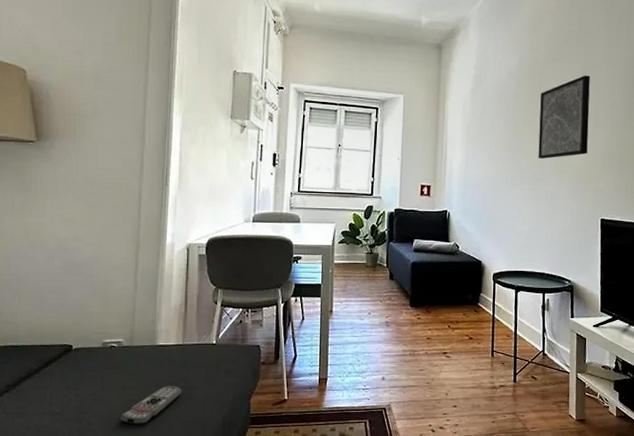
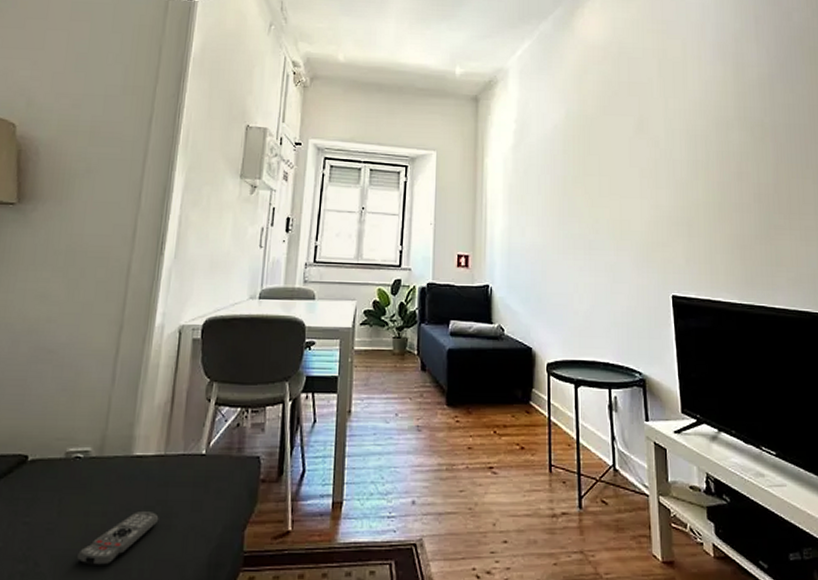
wall art: present [538,75,590,159] -> none [591,129,651,224]

